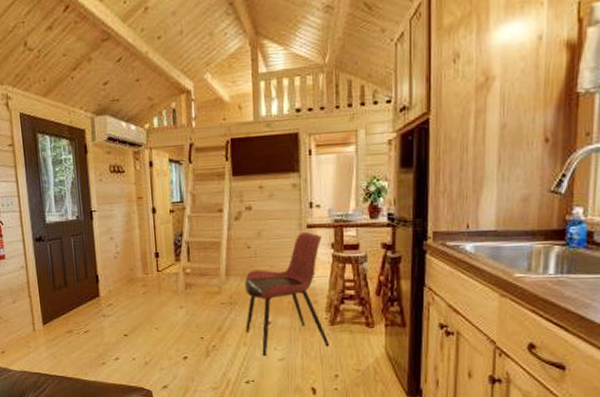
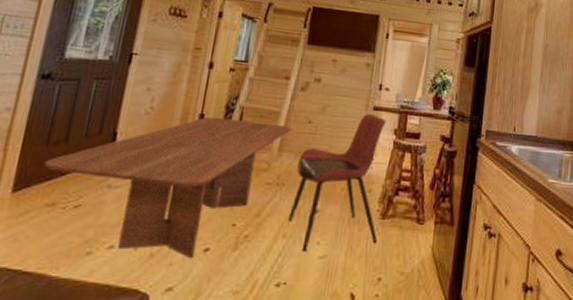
dining table: none [56,253,233,364] -> present [43,116,291,258]

